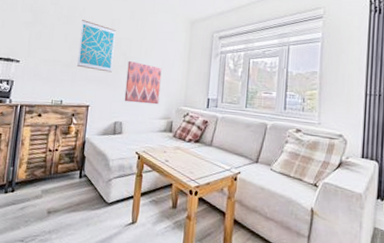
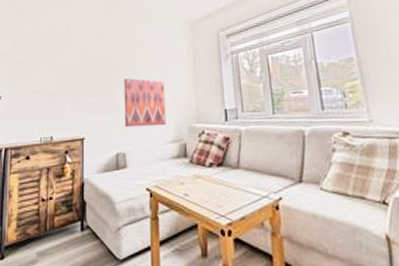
wall art: present [77,20,116,73] -> none [66,40,106,96]

